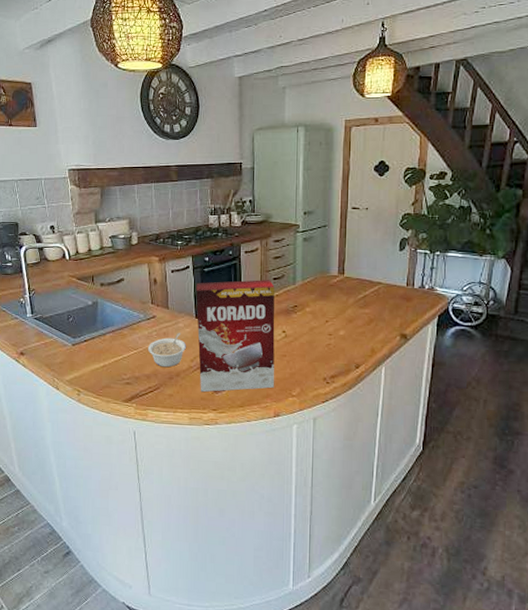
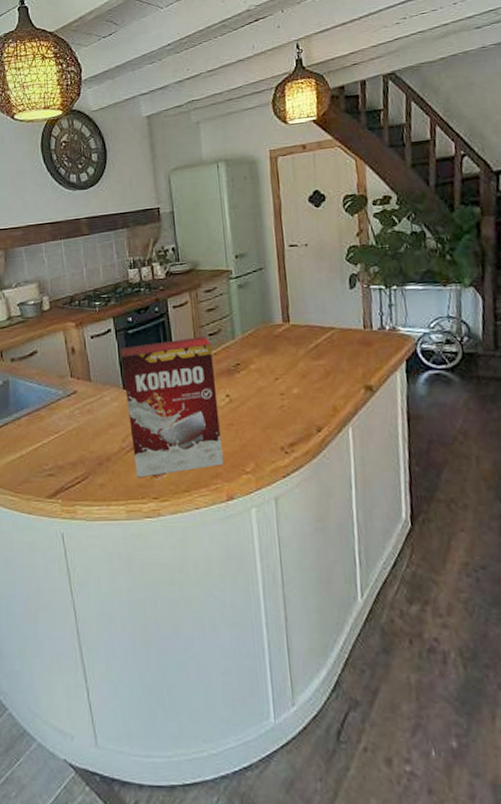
legume: present [147,332,187,368] -> none [70,408,116,452]

